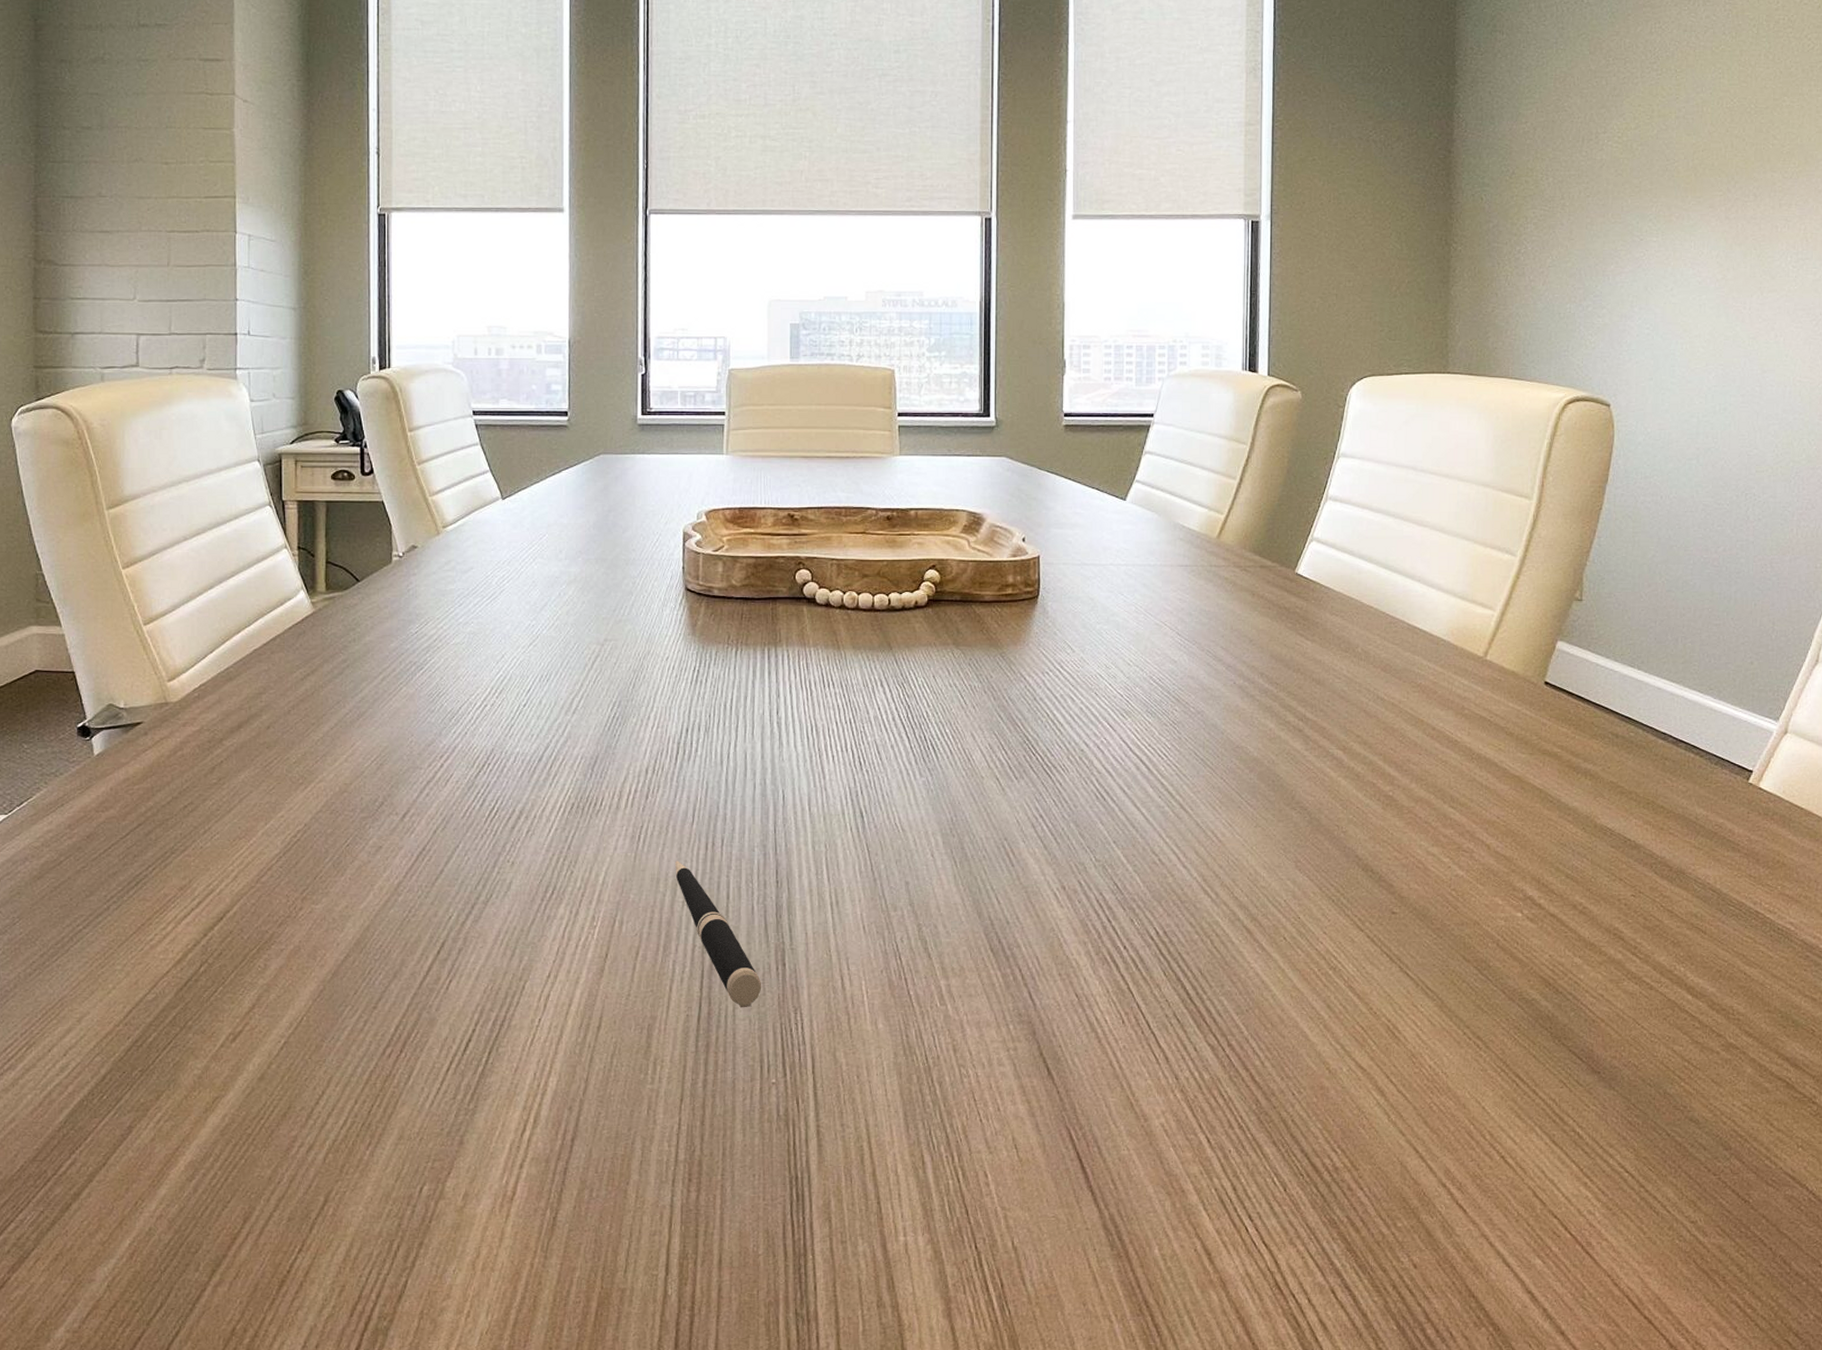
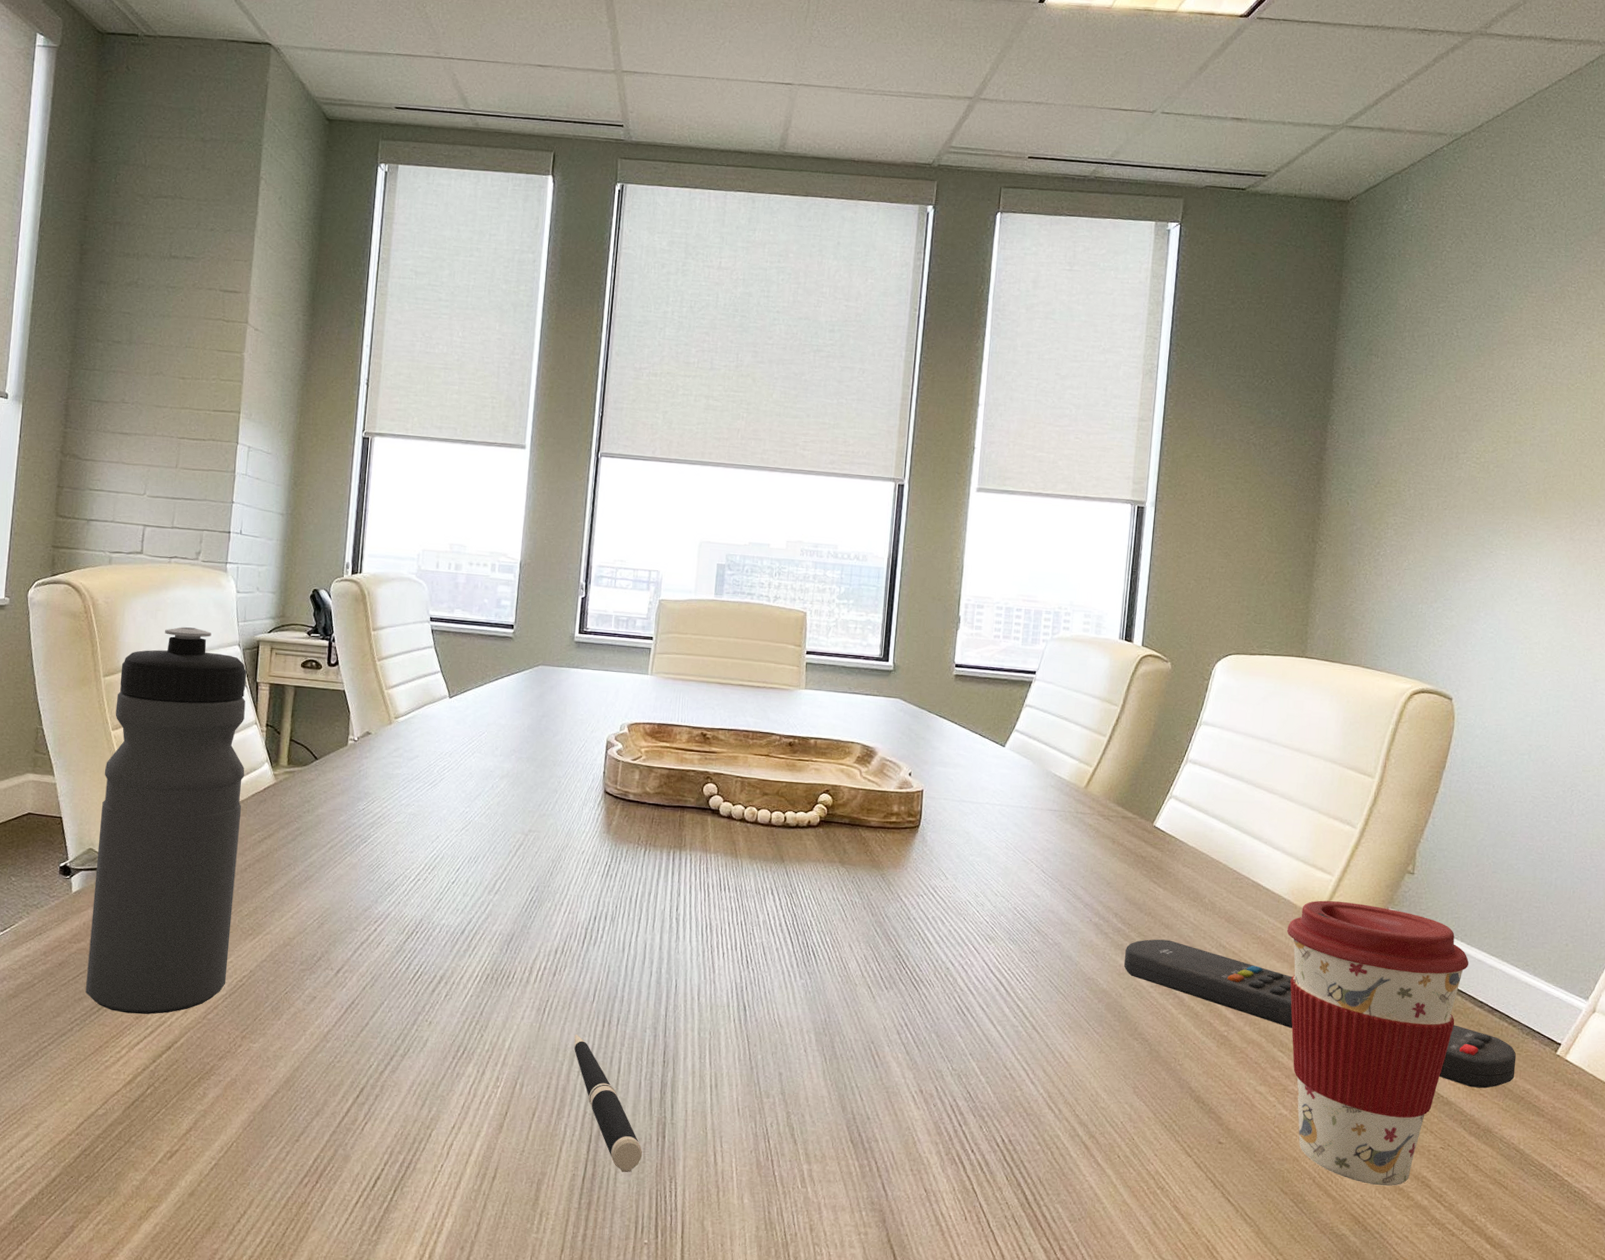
water bottle: none [118,445,279,885] -> present [85,627,247,1014]
remote control: none [1275,697,1706,827] -> present [1124,939,1517,1089]
coffee cup: none [1449,638,1649,943] -> present [1286,900,1469,1187]

